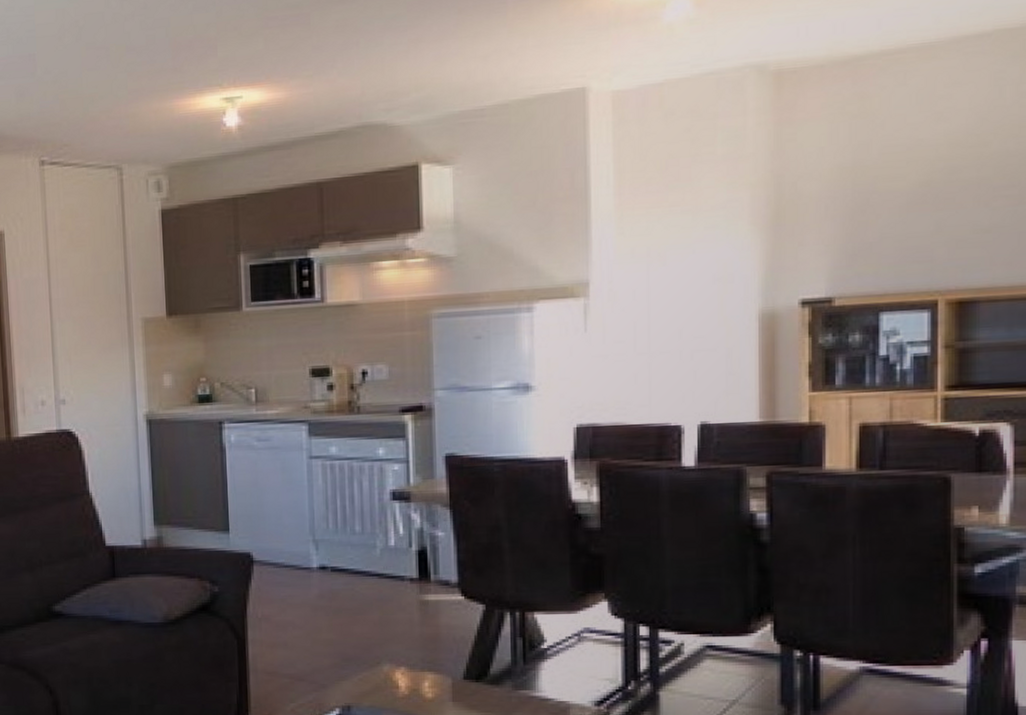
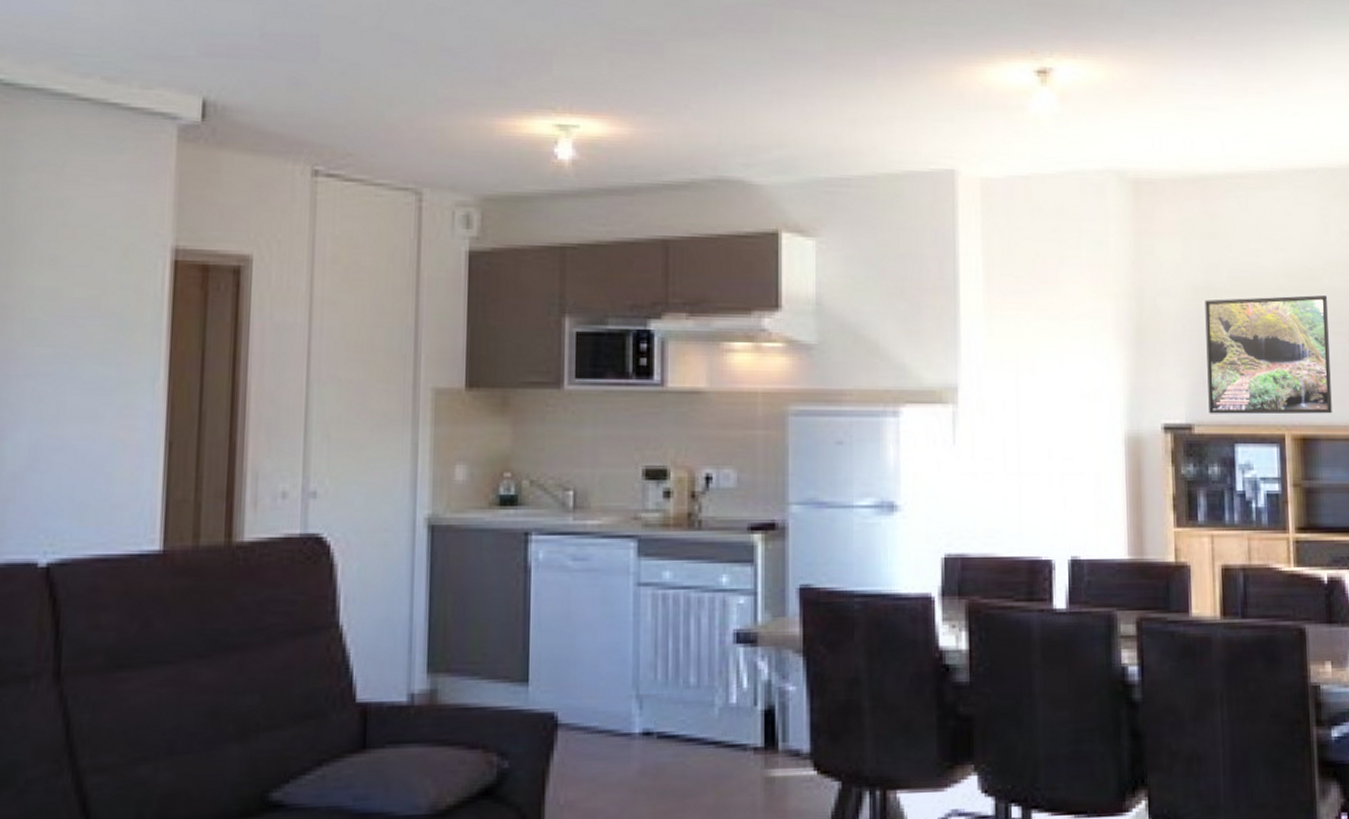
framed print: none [851,160,998,287] -> present [1205,295,1332,415]

